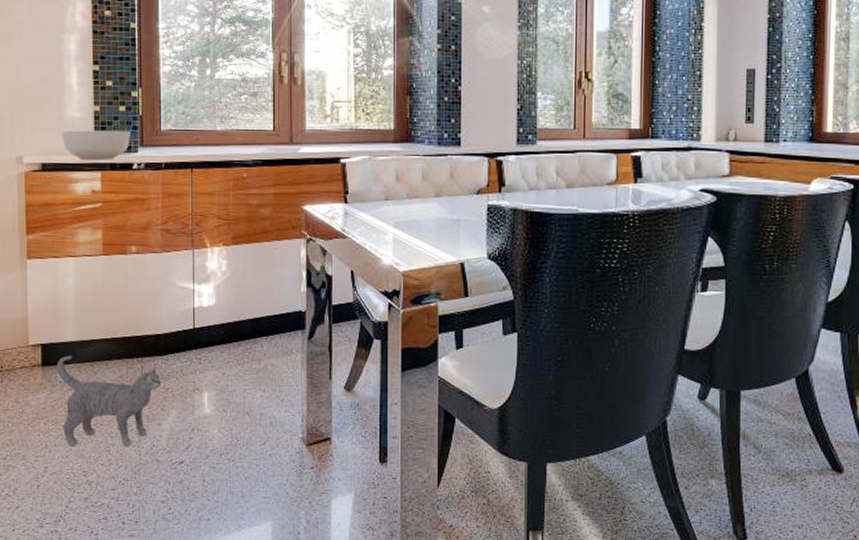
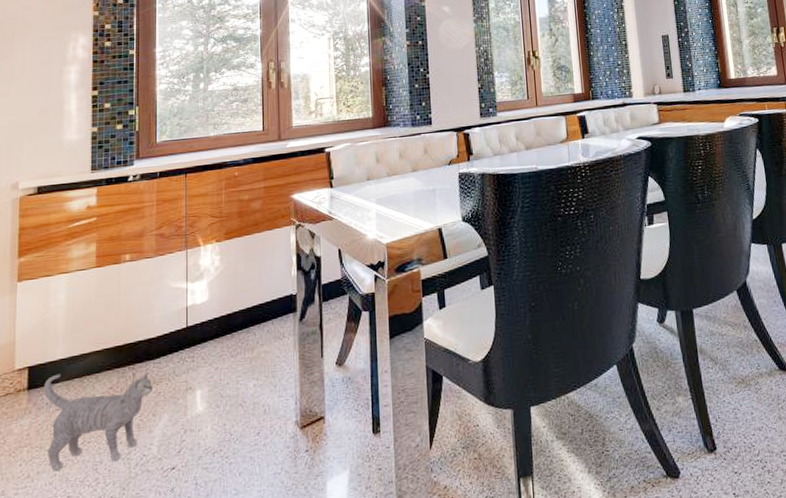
bowl: present [60,130,132,161] -> none [57,147,128,180]

